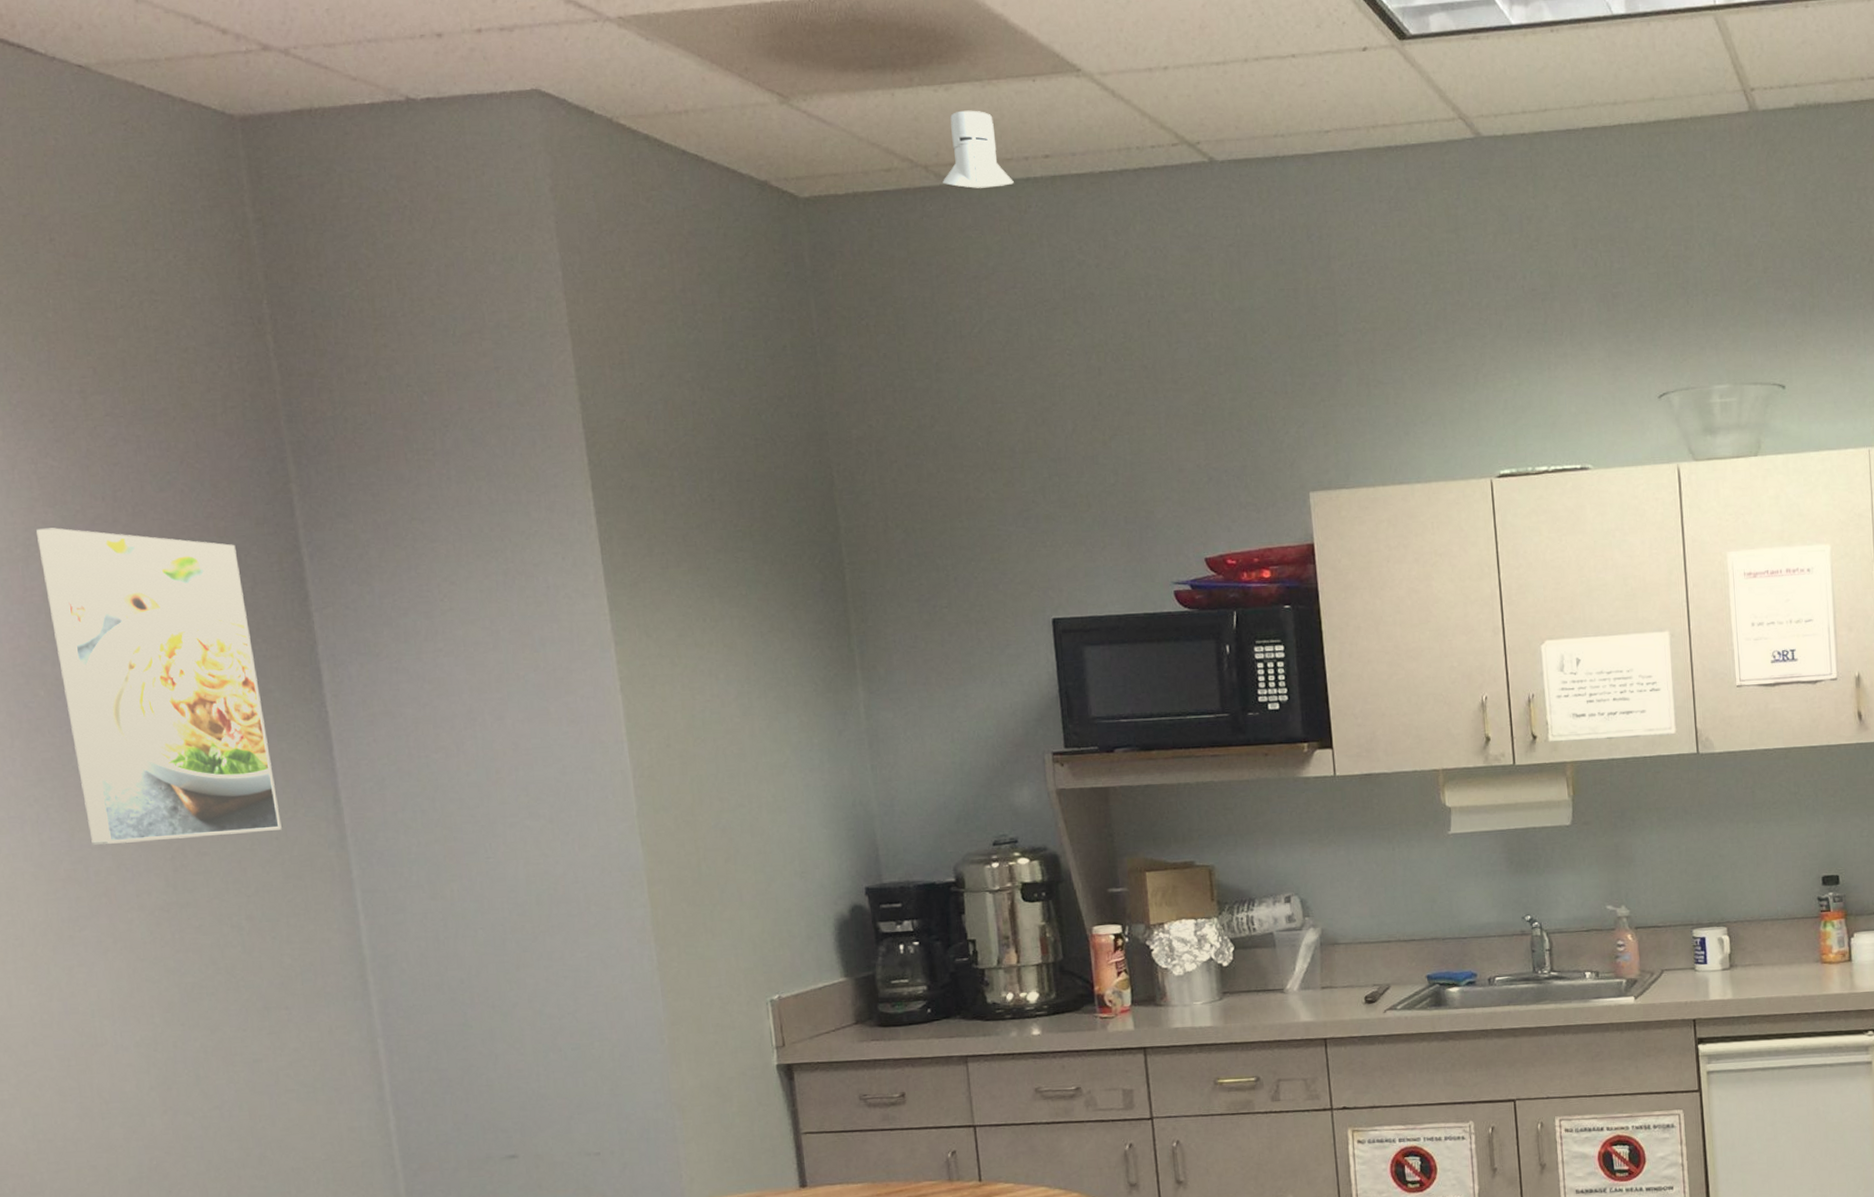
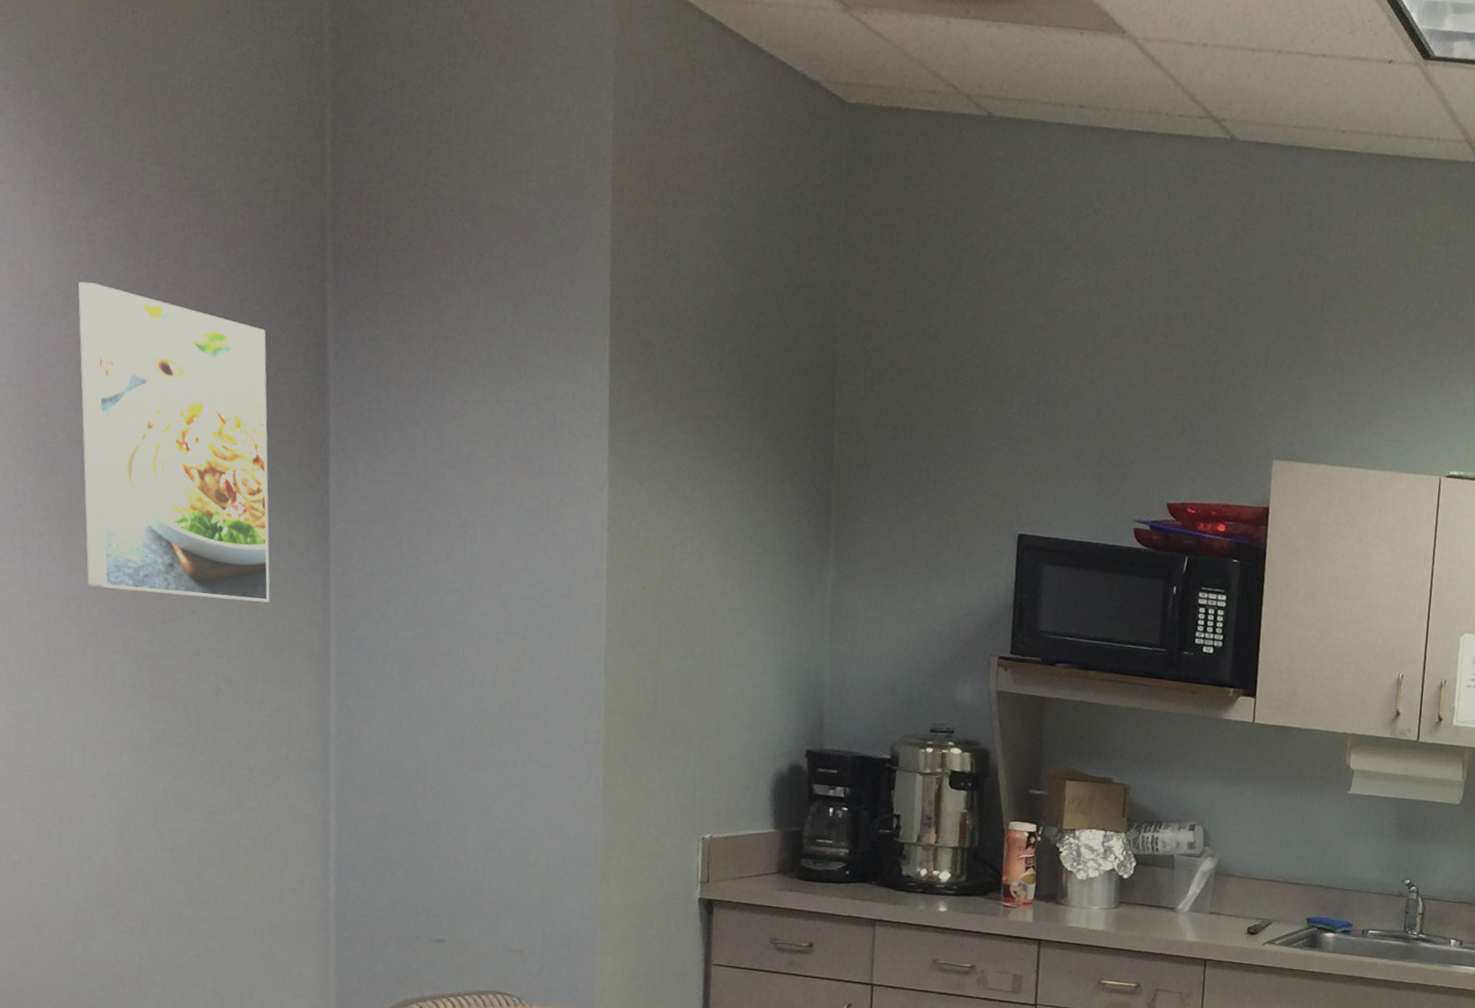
knight helmet: present [943,110,1014,188] -> none [982,49,1048,127]

